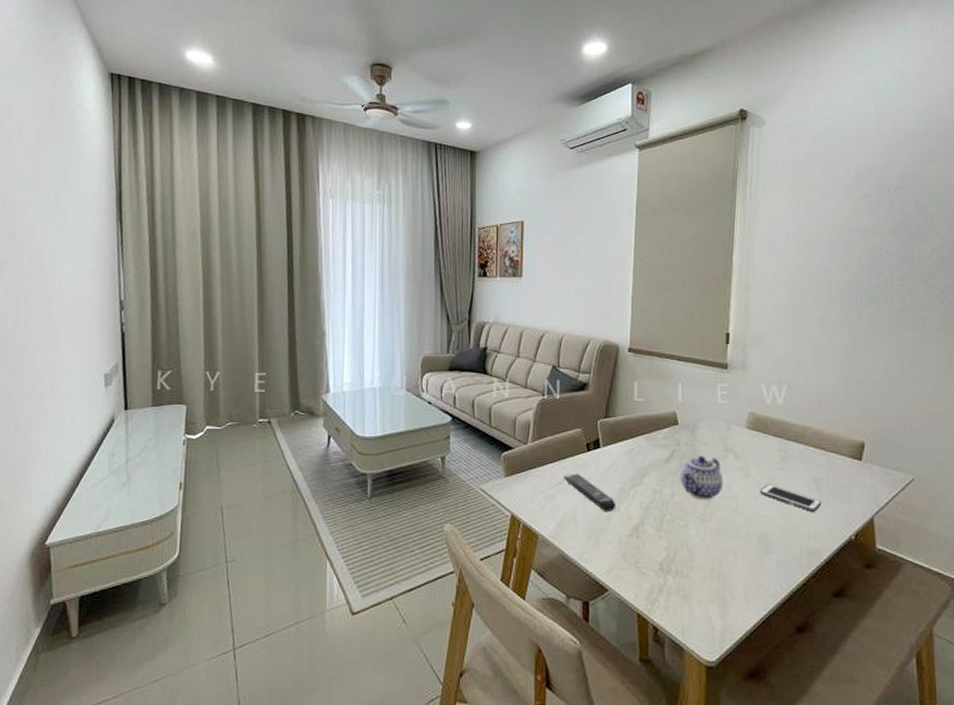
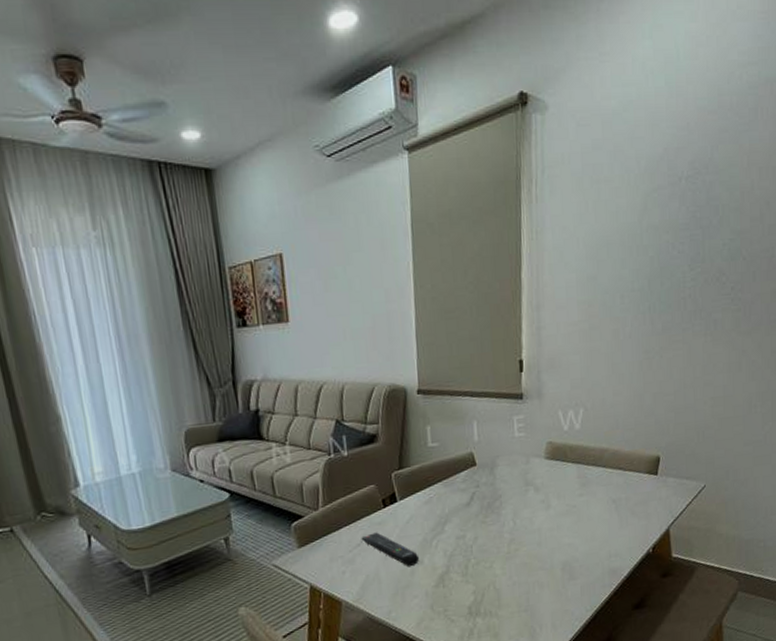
teapot: present [680,456,724,500] -> none [481,494,526,539]
cell phone: present [760,483,821,512] -> none [561,511,621,533]

